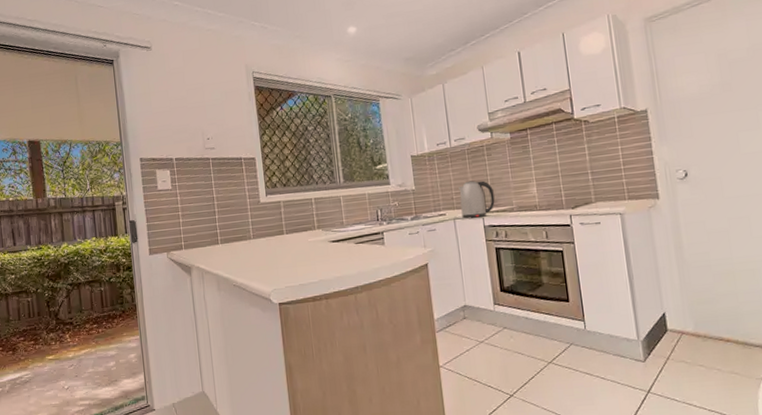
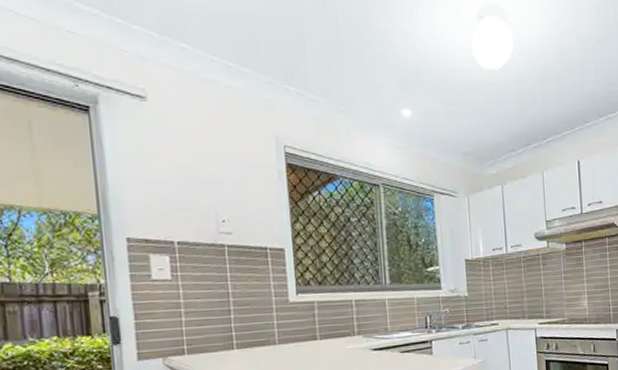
kettle: present [458,180,495,219] -> none [513,290,548,330]

